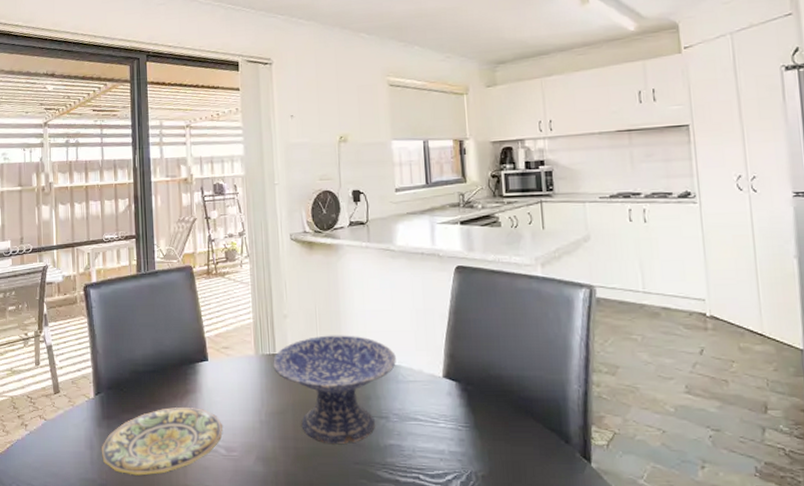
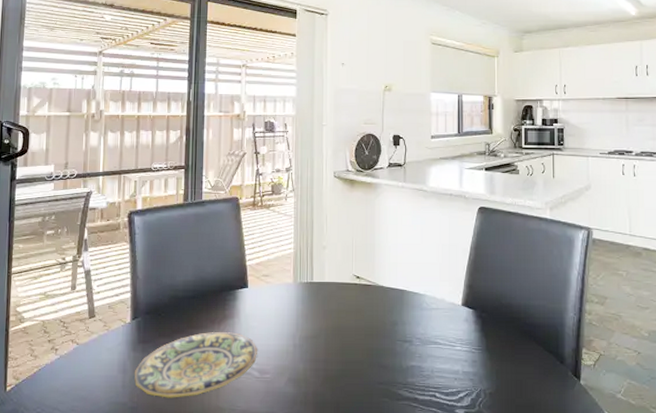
decorative bowl: present [273,335,396,444] -> none [310,266,422,365]

